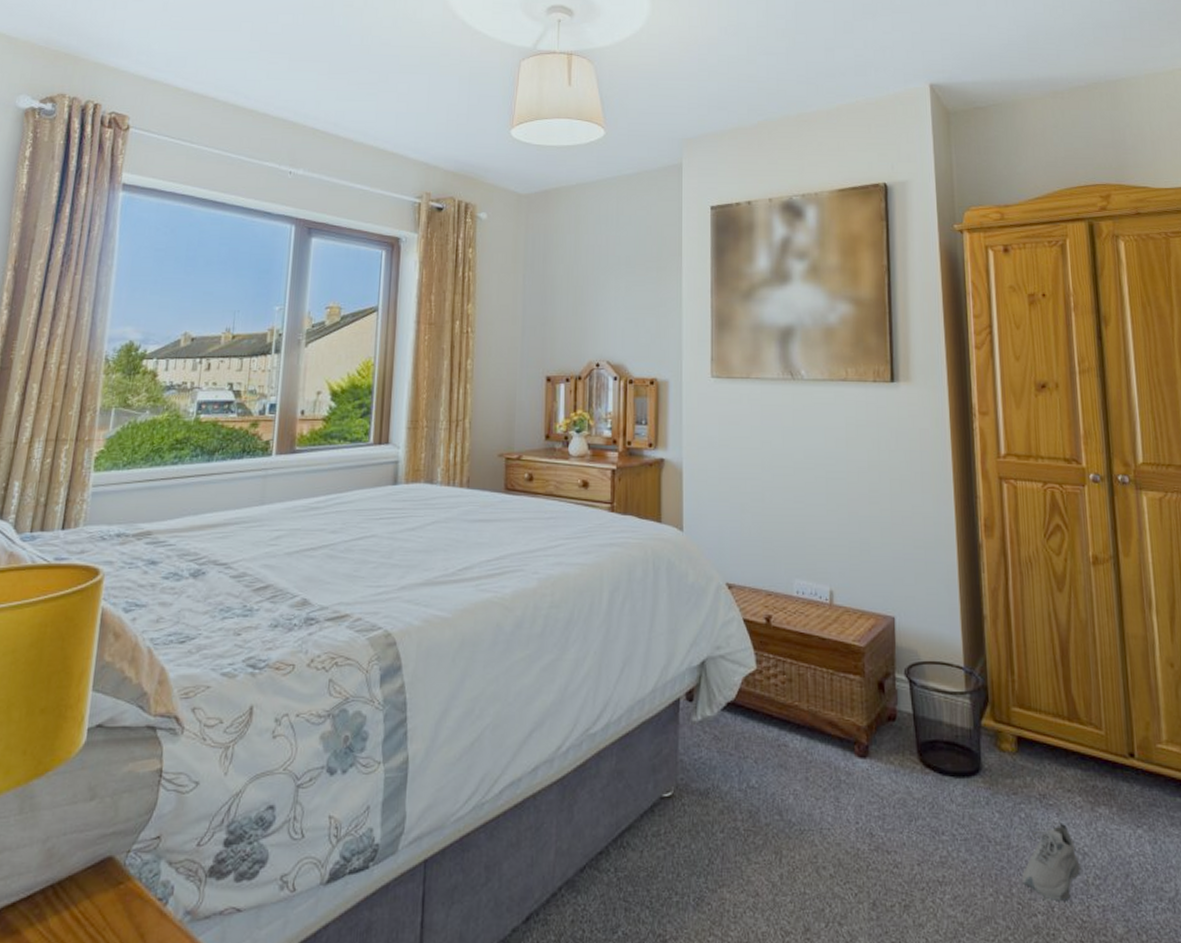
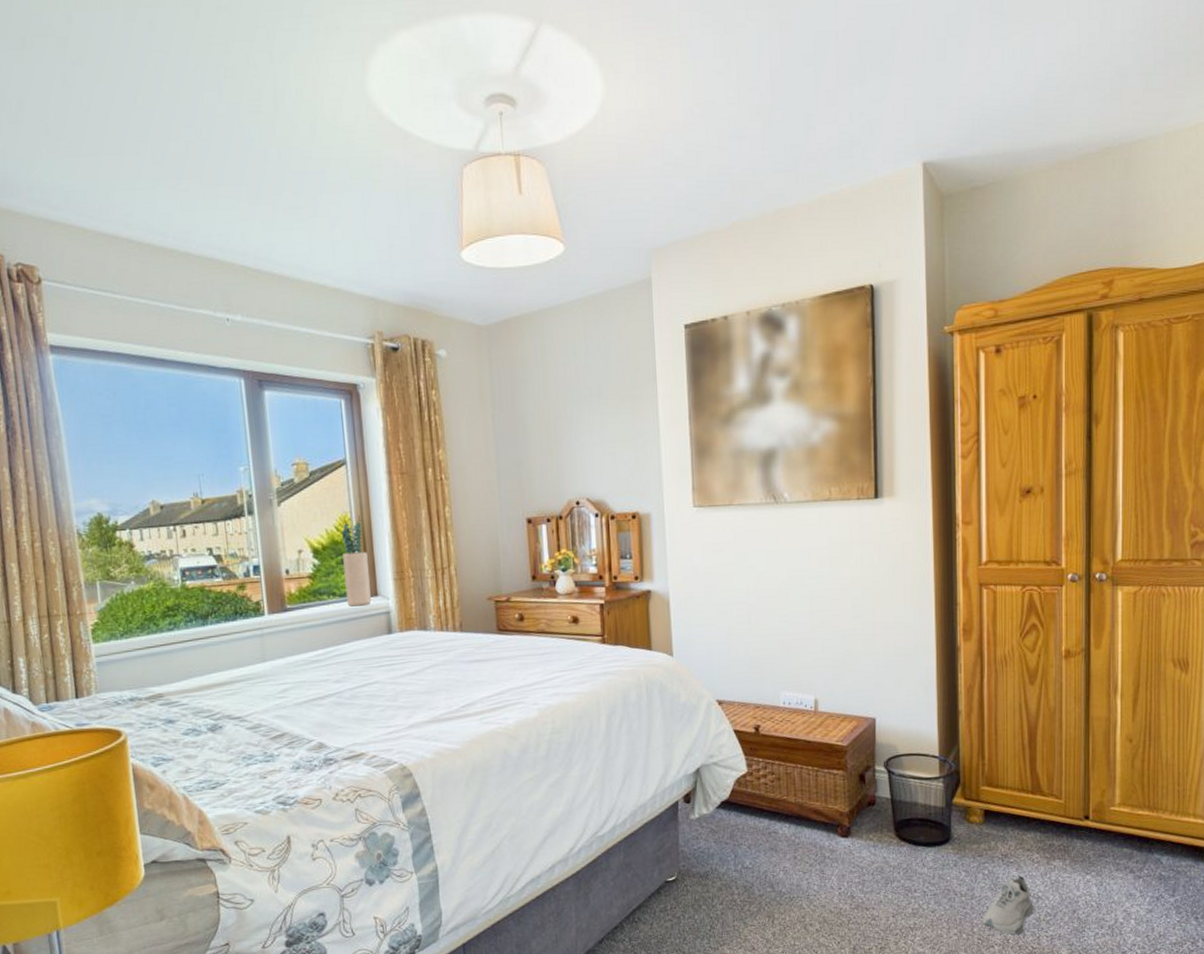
vase: none [357,362,385,453] -> present [342,516,371,607]

